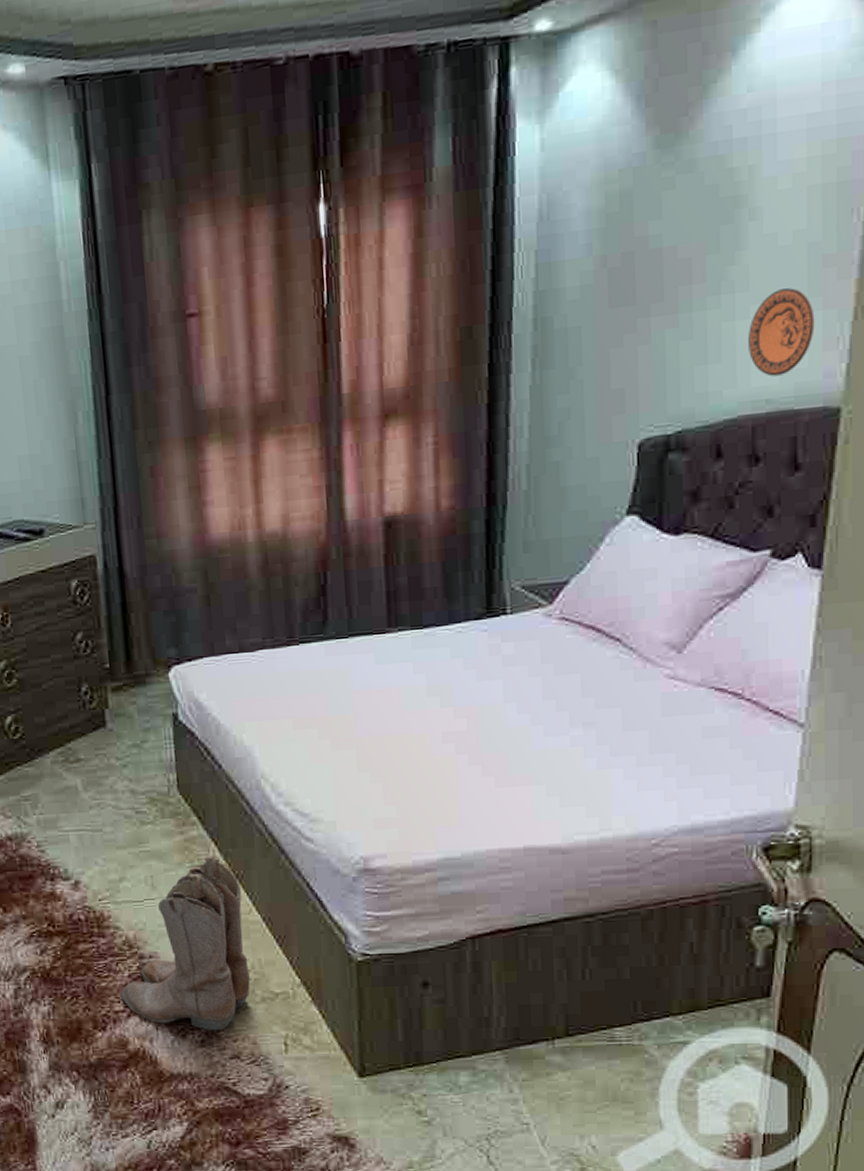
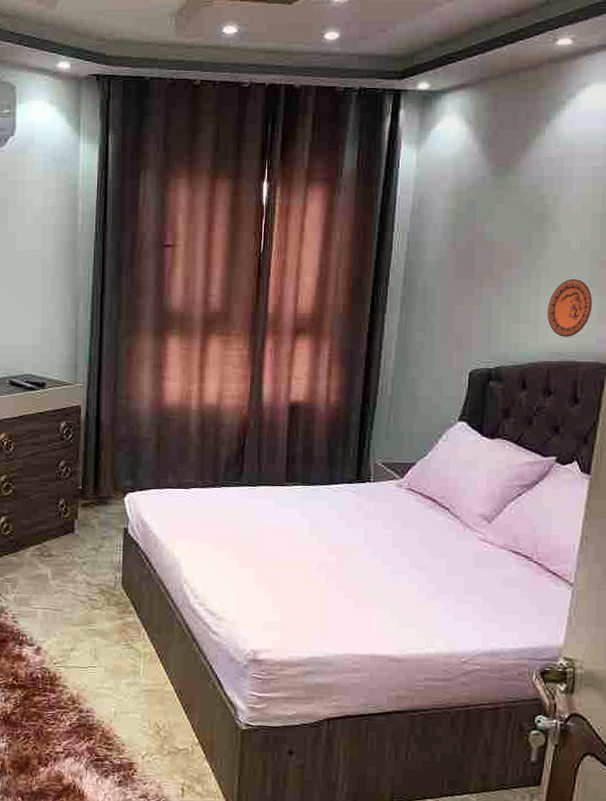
boots: present [121,854,251,1031] -> none [62,637,161,775]

